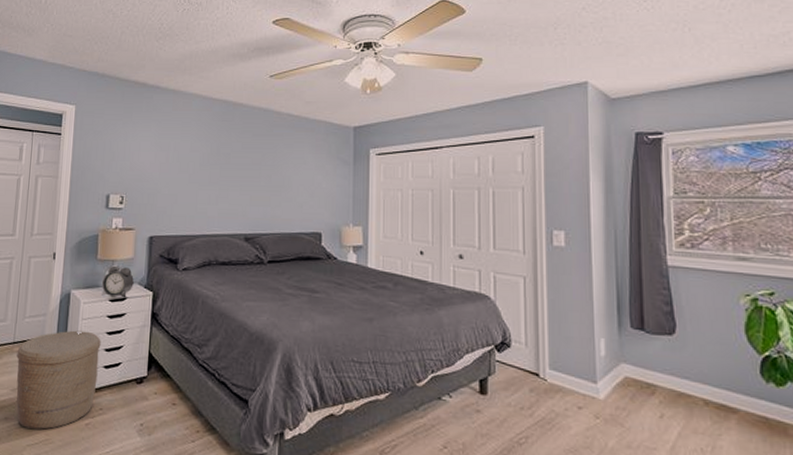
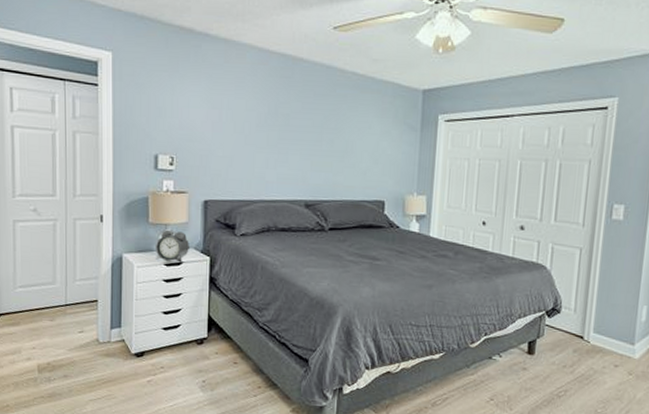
woven basket: present [16,330,101,430] -> none [70,293,158,386]

